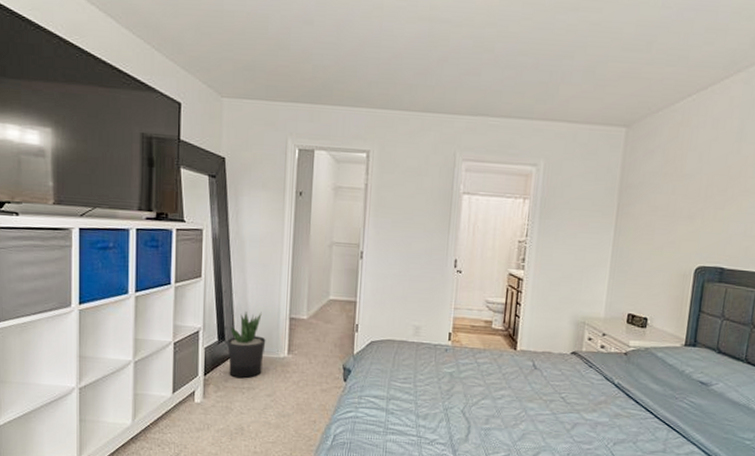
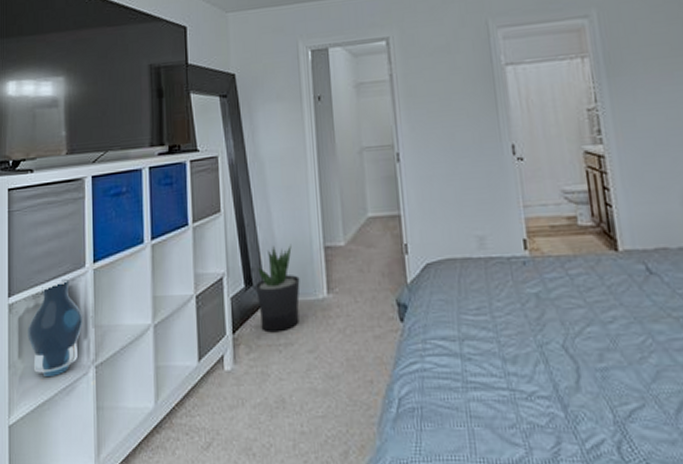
vase: none [13,315,69,393] -> present [26,279,84,378]

